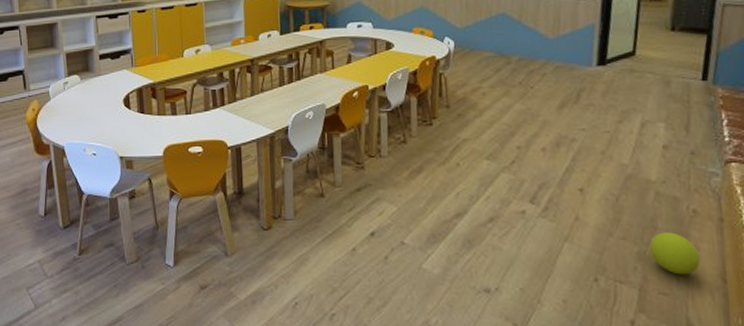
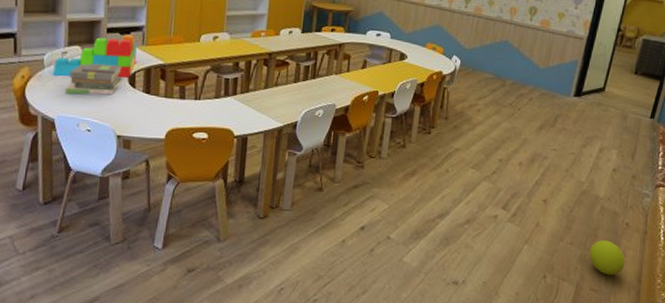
building blocks: none [58,58,129,106] -> present [53,34,137,78]
books: none [69,88,118,121] -> present [64,63,123,96]

